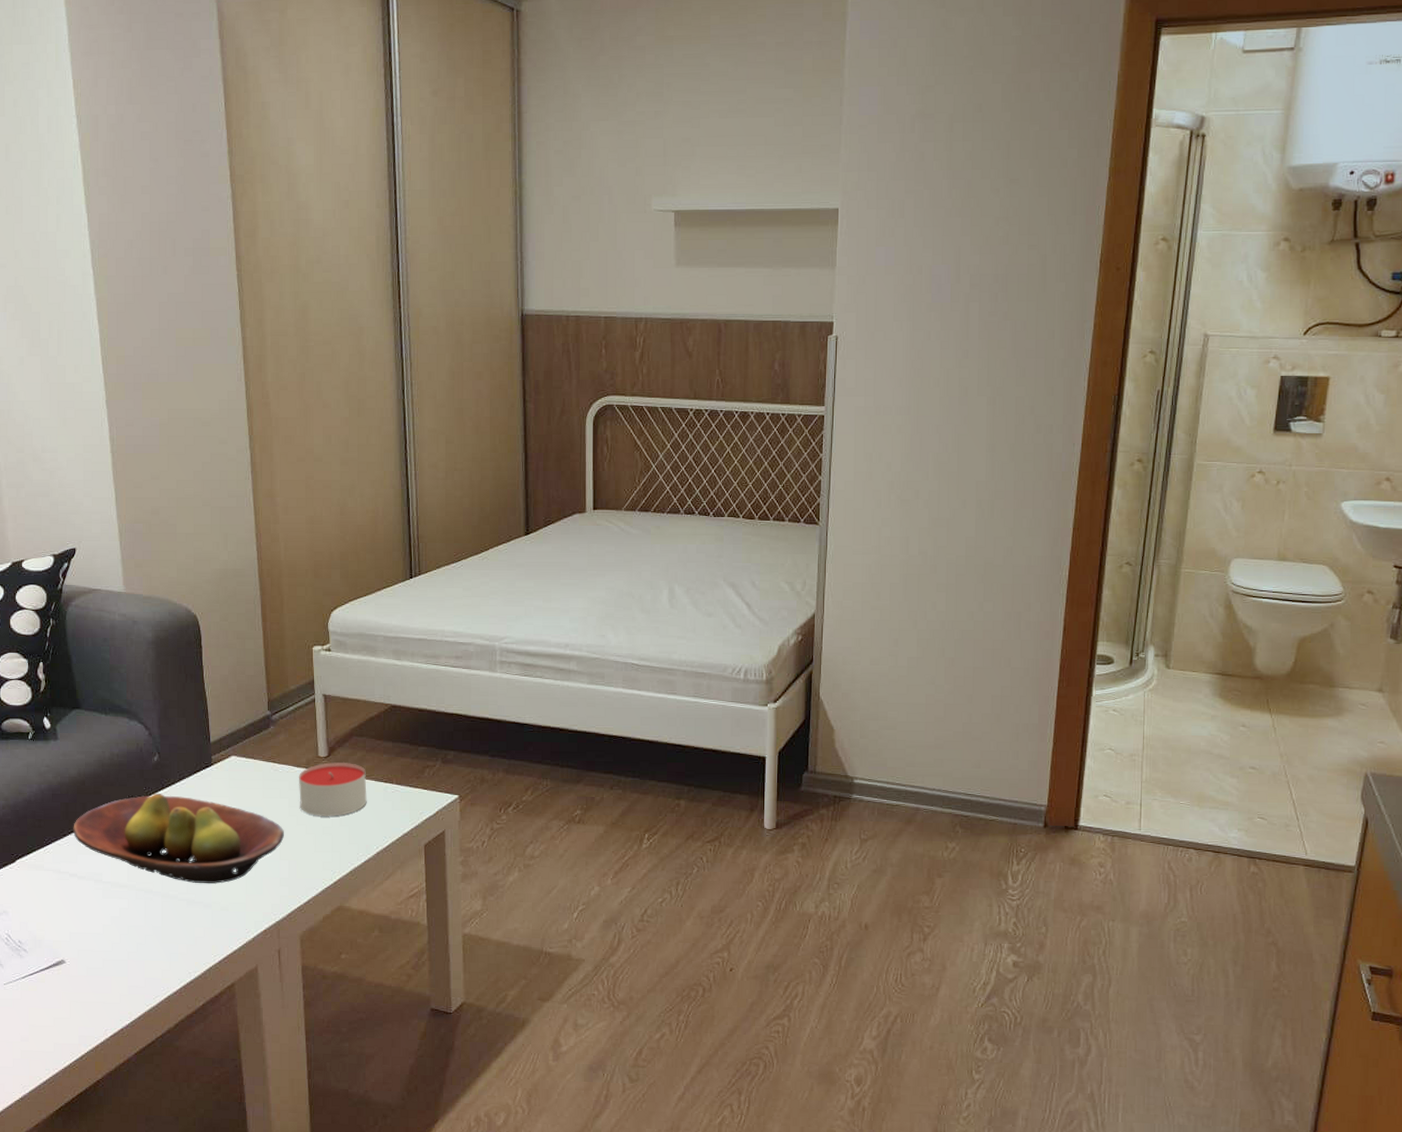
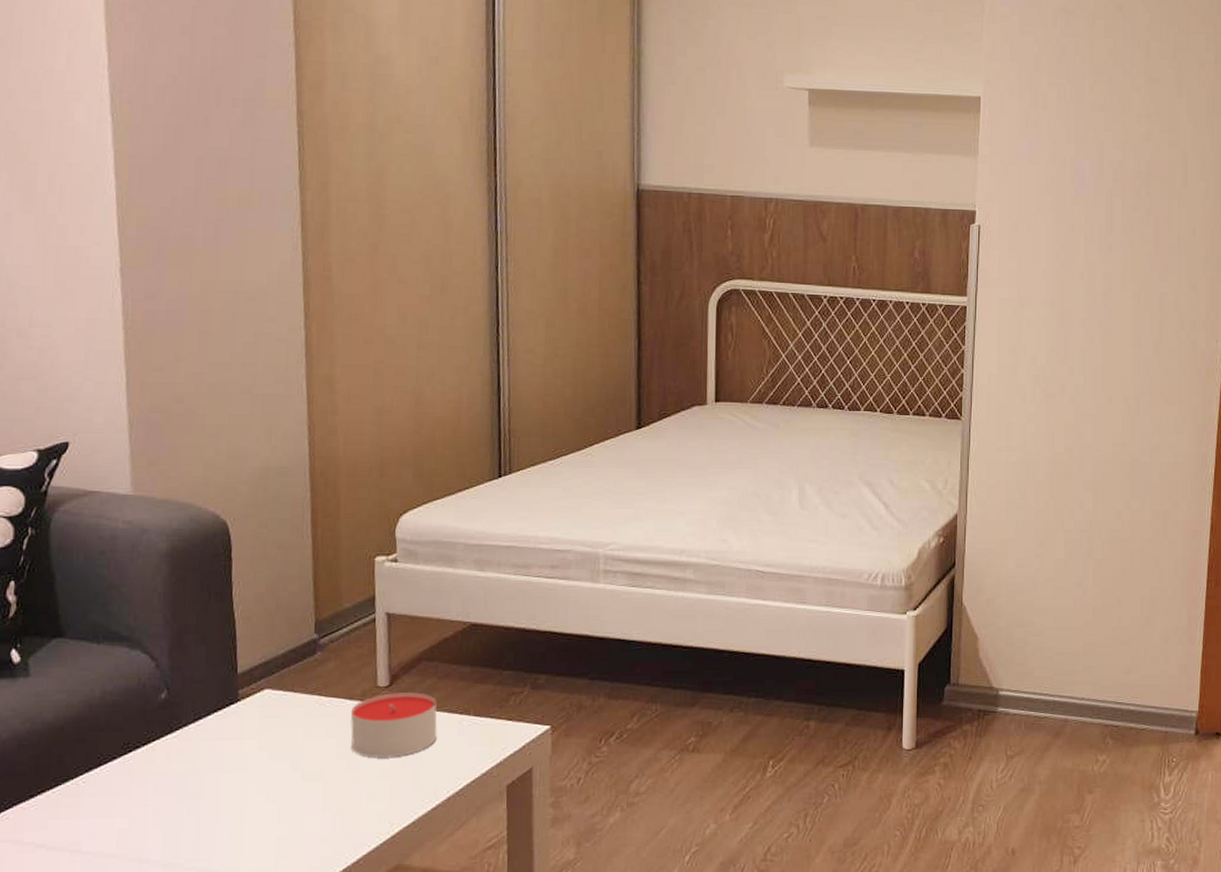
fruit bowl: present [73,793,284,884] -> none [44,737,329,847]

